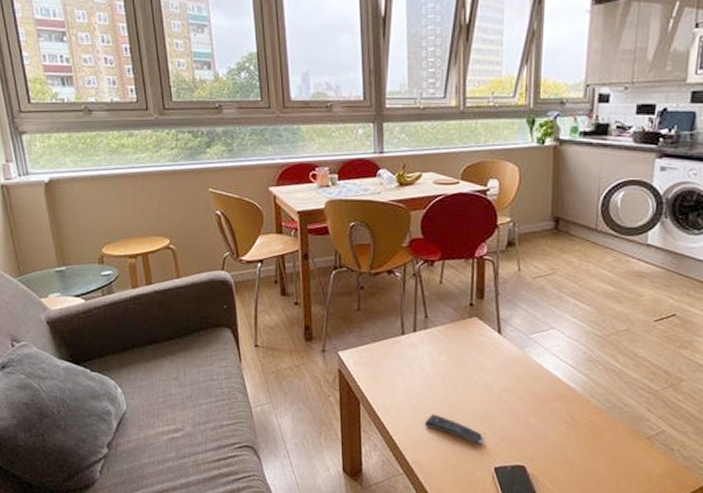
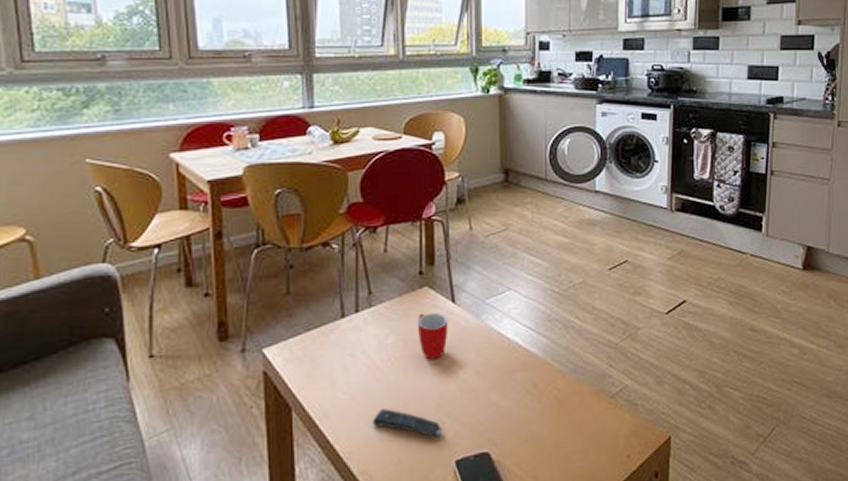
mug: none [466,339,494,380] -> present [417,312,448,360]

